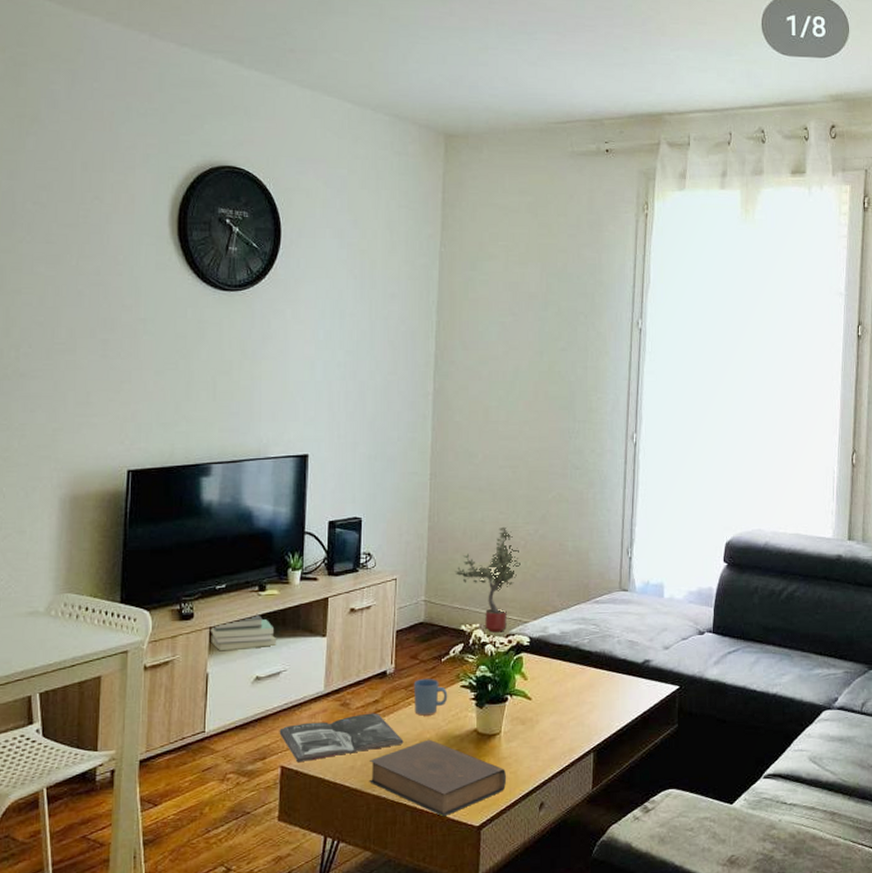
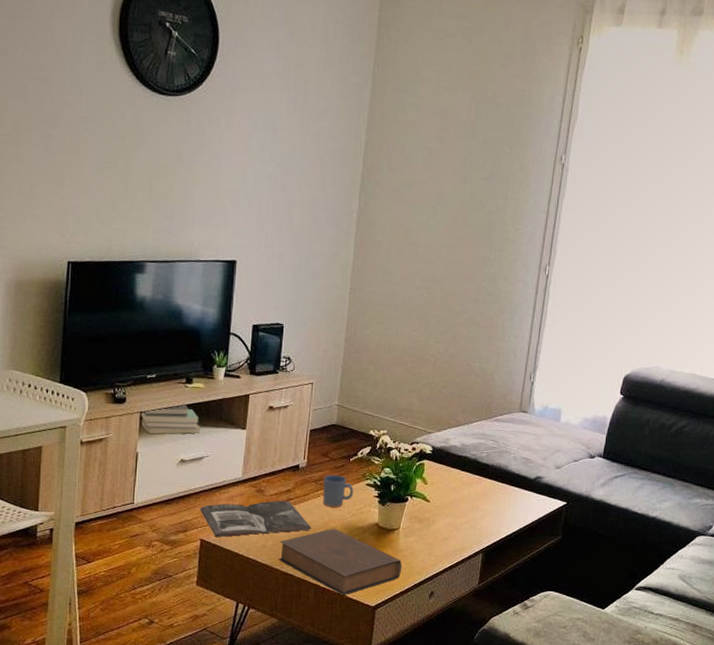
potted tree: present [455,526,520,634] -> none [367,344,429,441]

